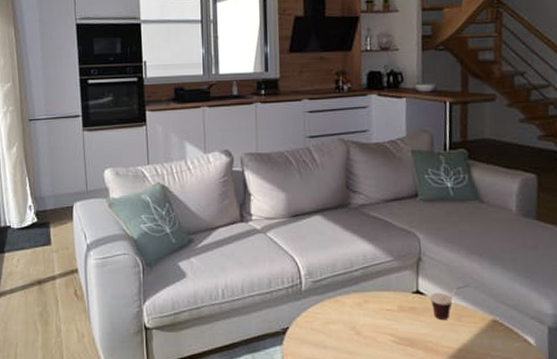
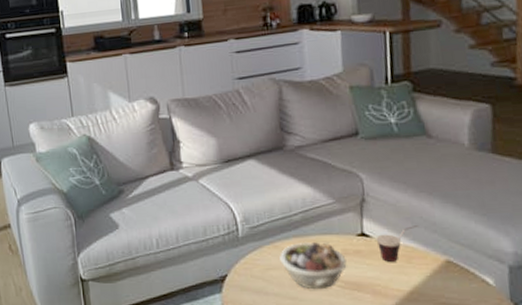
succulent planter: none [340,297,402,345] -> present [280,241,347,290]

